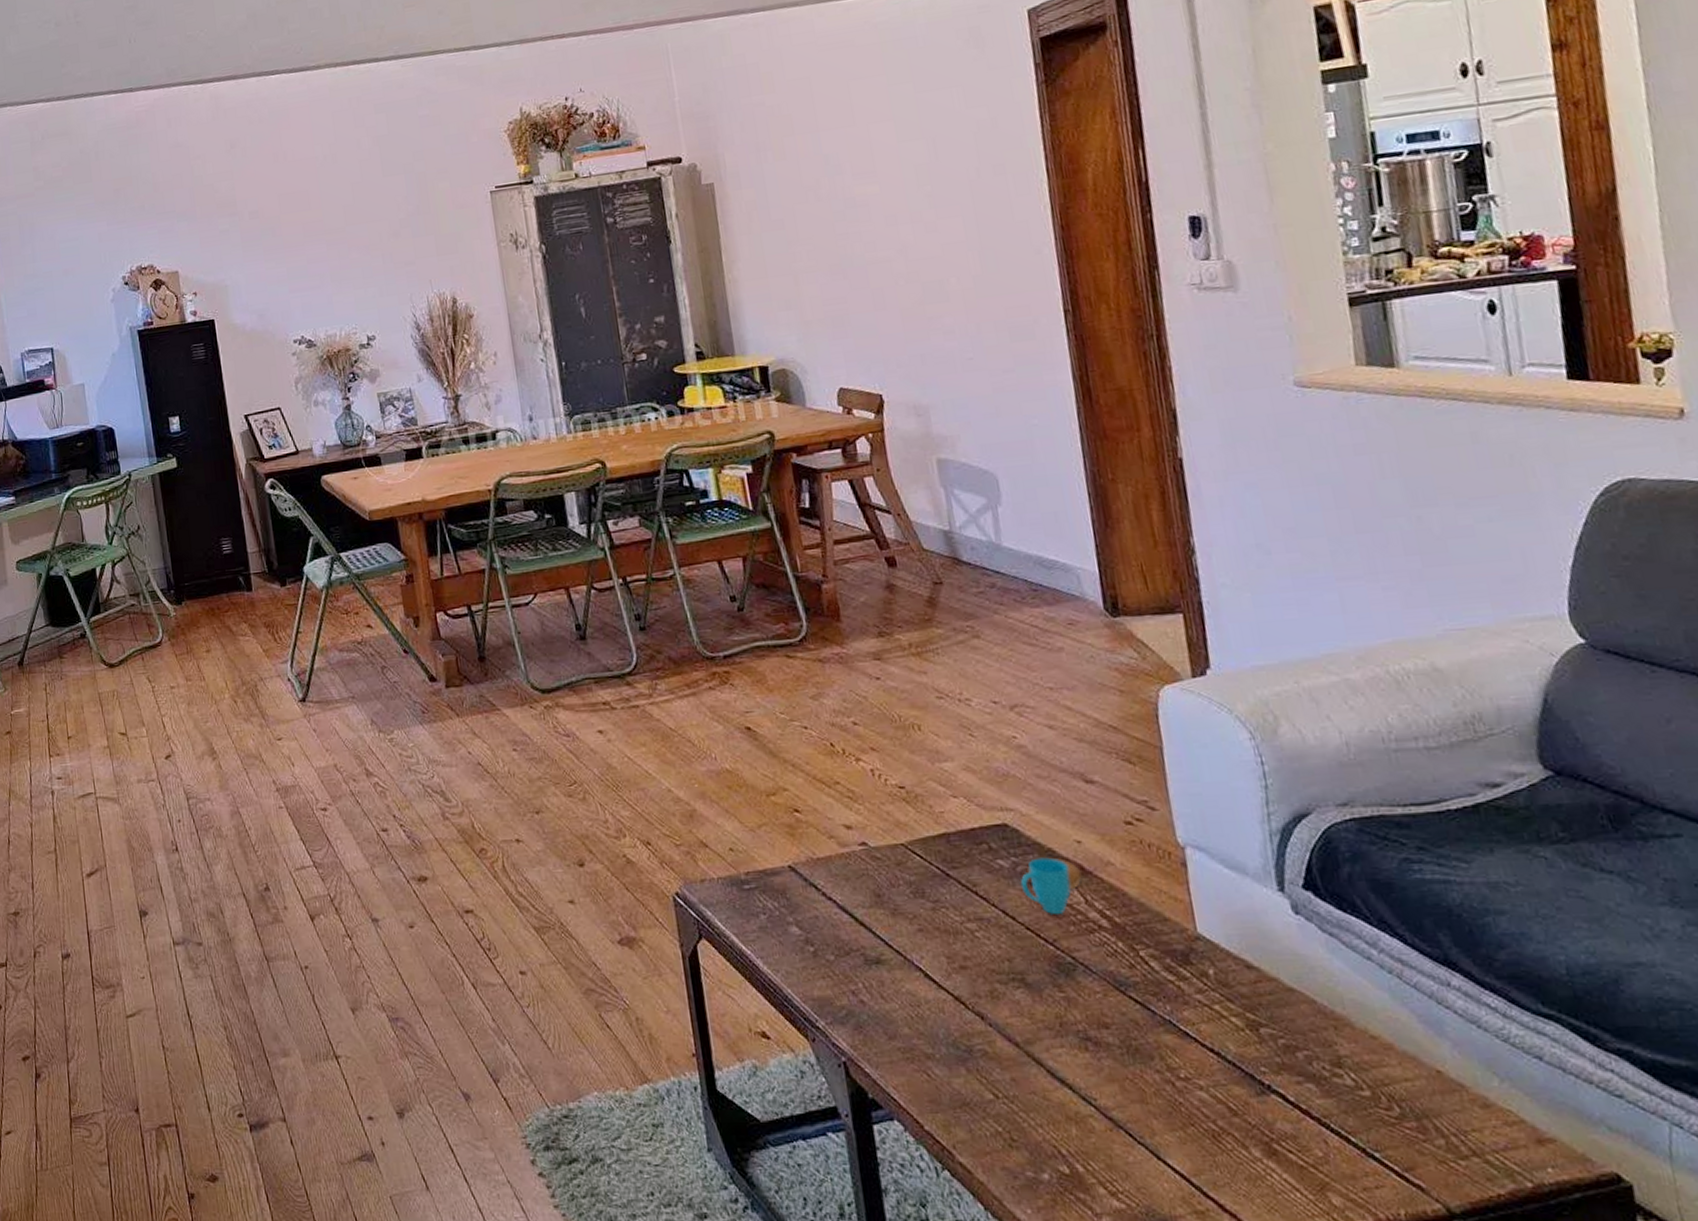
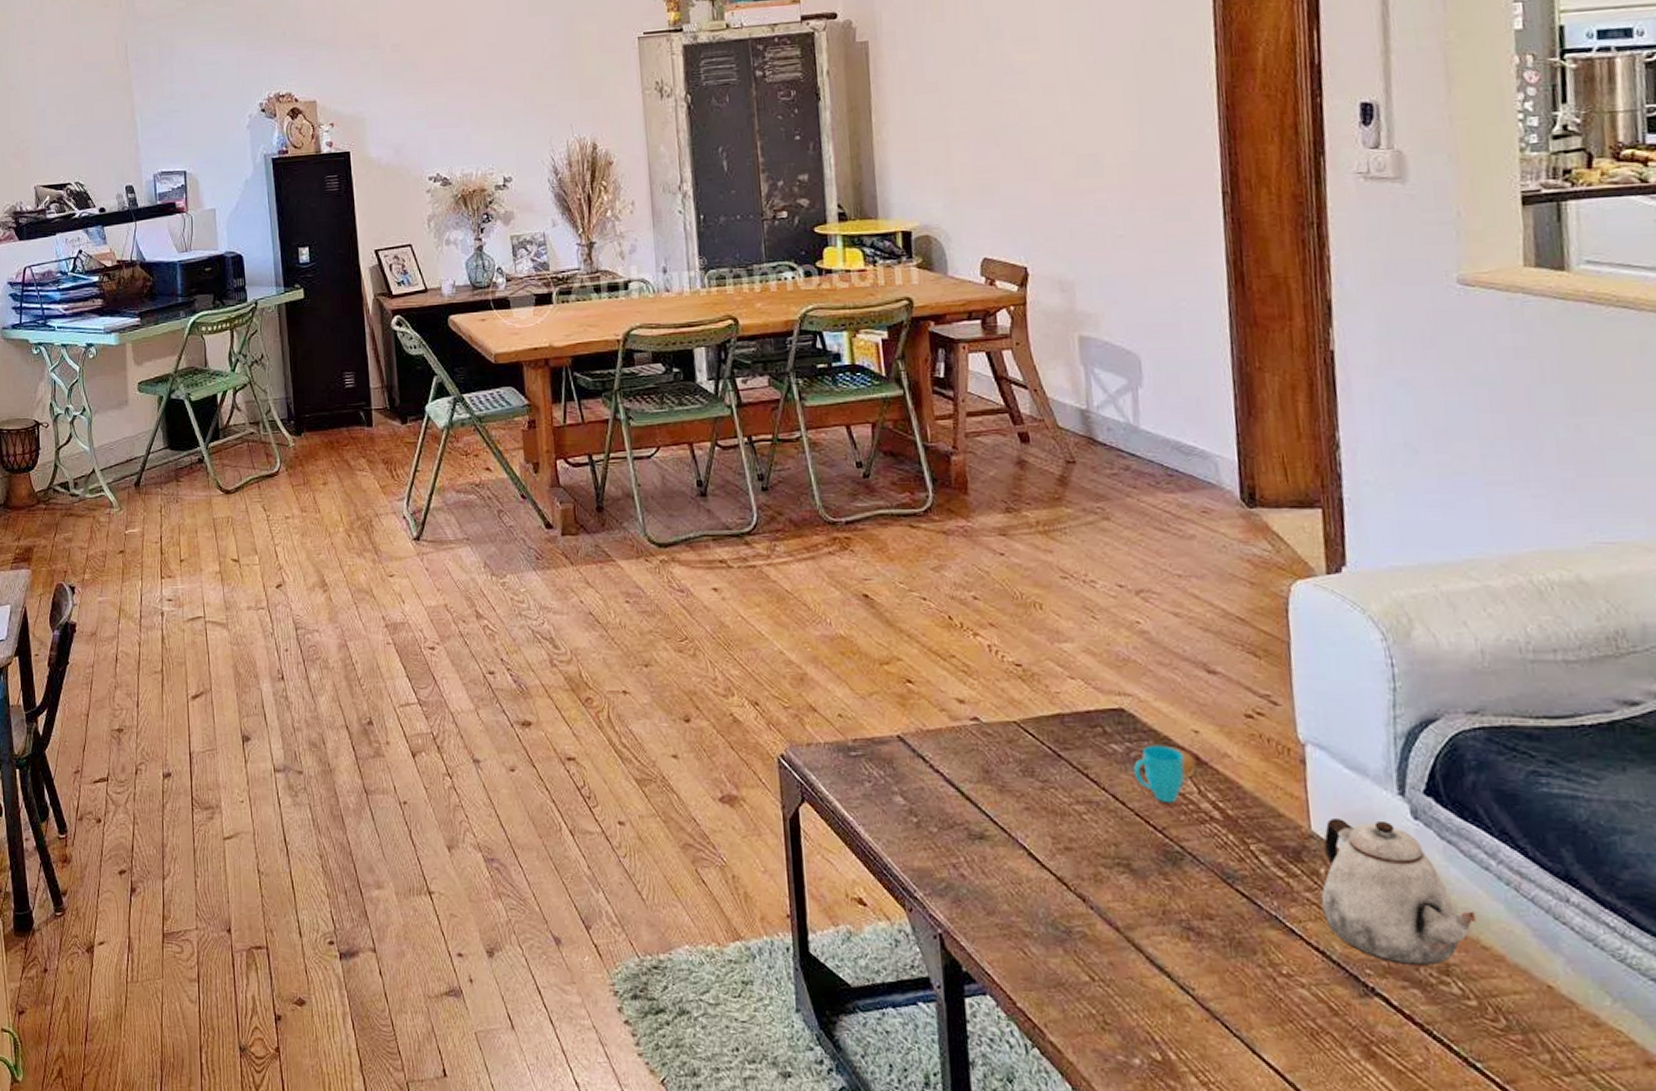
teapot: none [1210,917,1363,1060] -> present [1321,819,1476,966]

